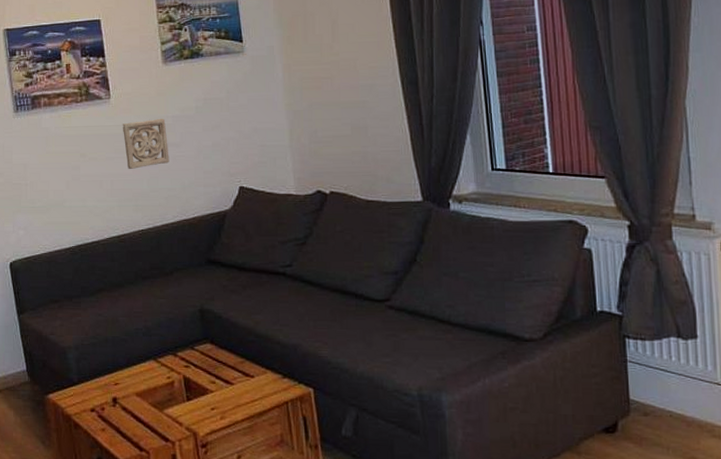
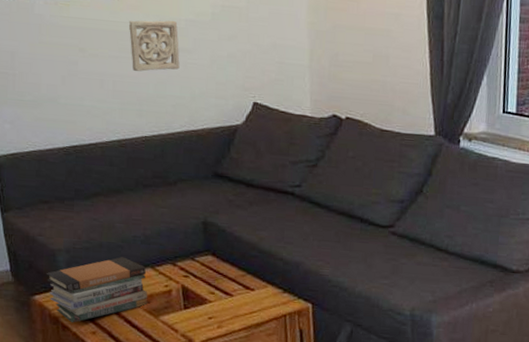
book stack: none [58,350,152,421] -> present [46,257,148,323]

